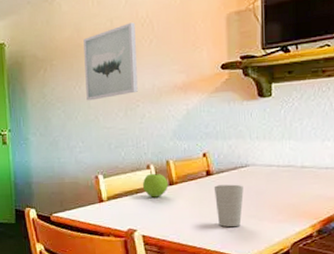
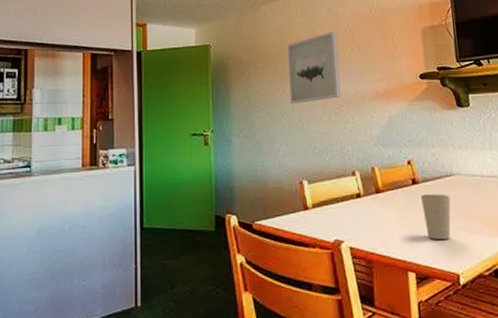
apple: present [142,173,169,198] -> none [348,180,375,206]

